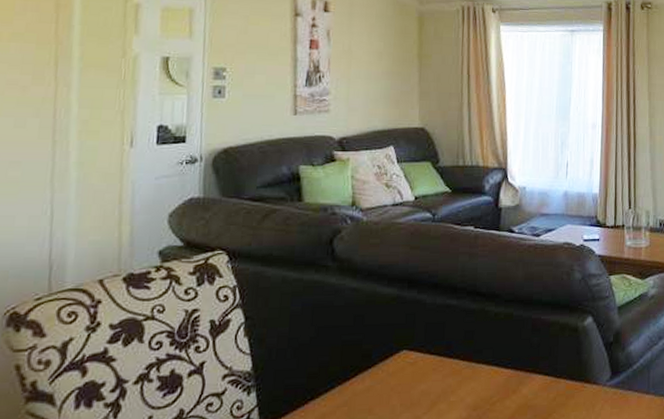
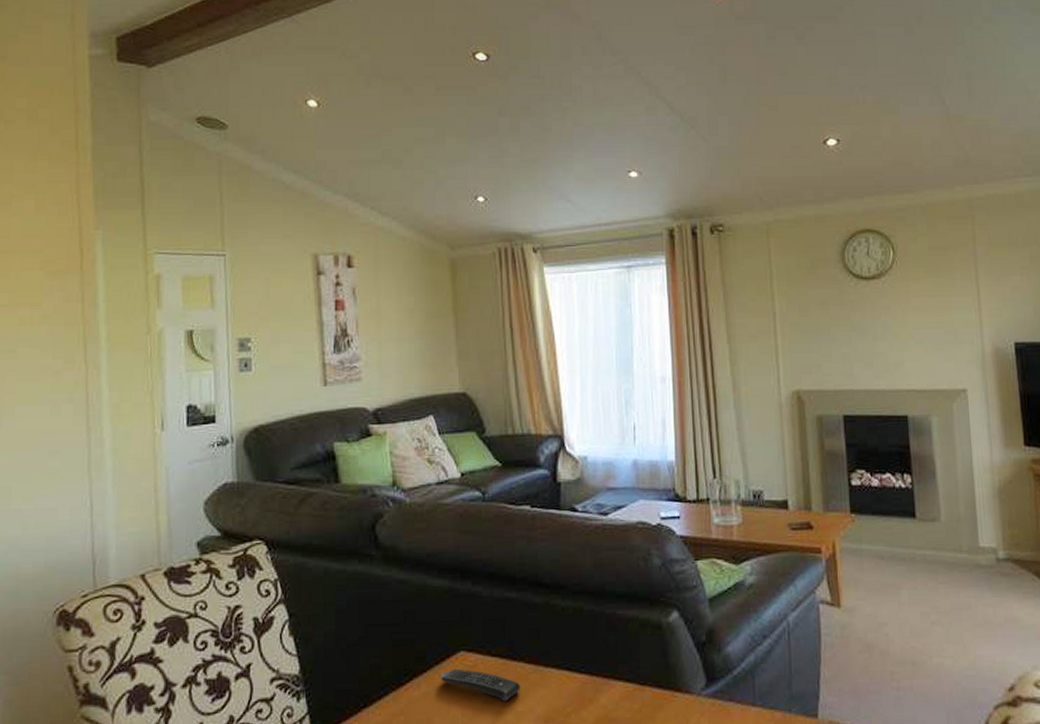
remote control: none [384,365,454,393] -> present [441,668,520,701]

